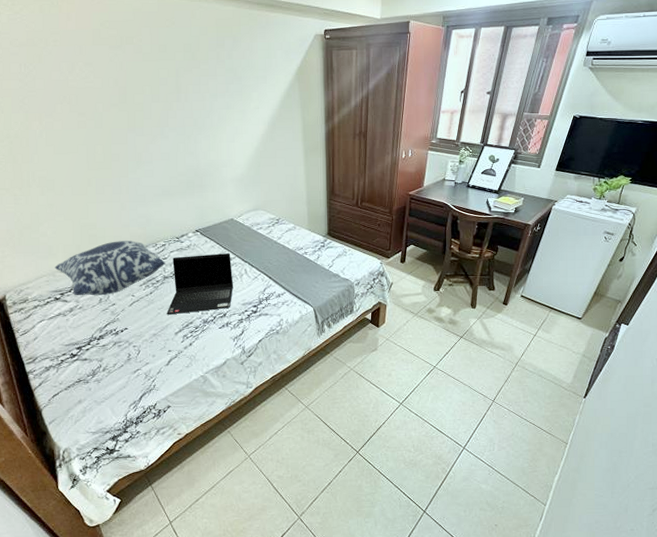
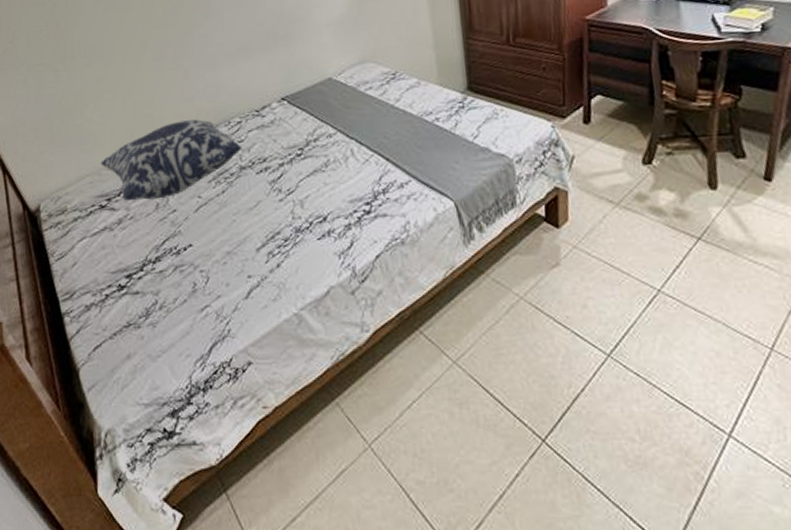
laptop computer: present [166,253,234,315] -> none [244,128,336,223]

